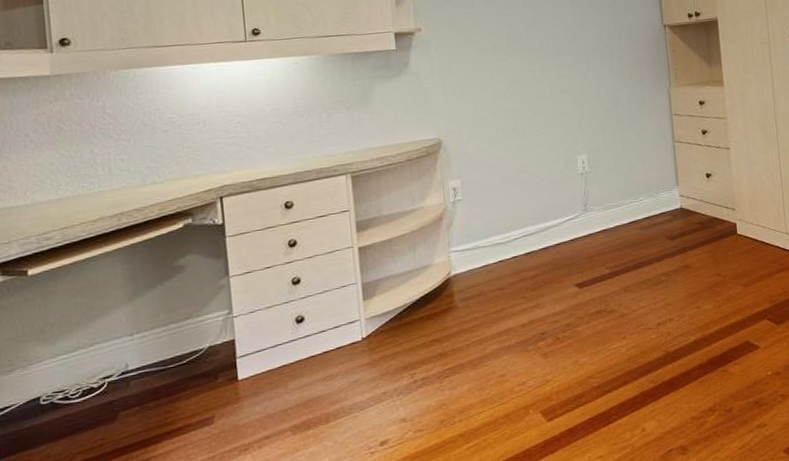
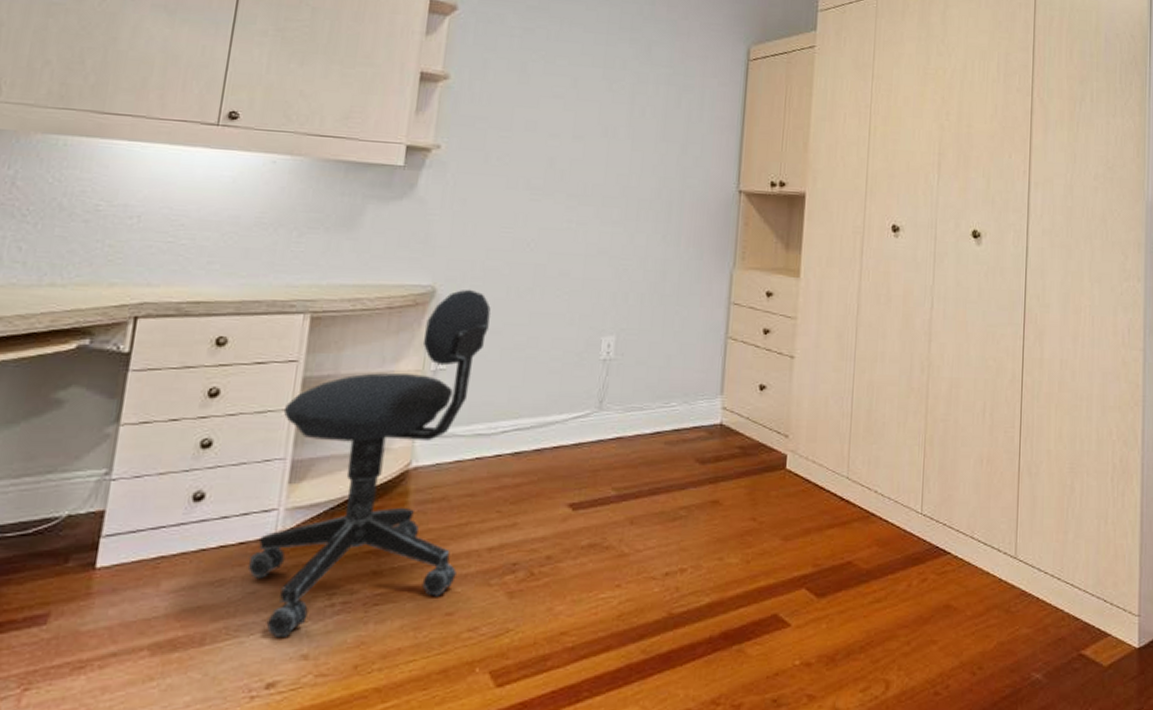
office chair: none [347,136,502,409] -> present [247,289,491,637]

